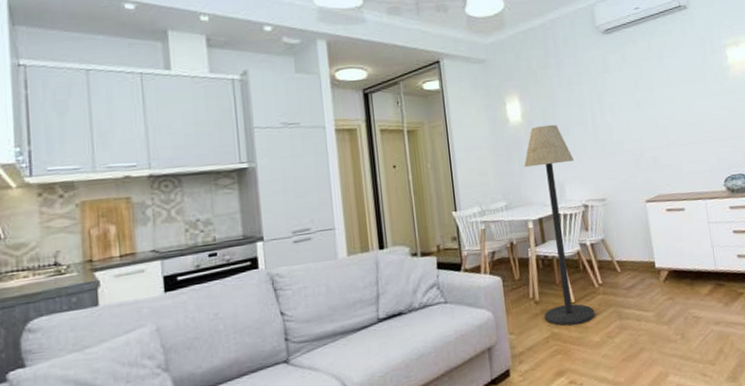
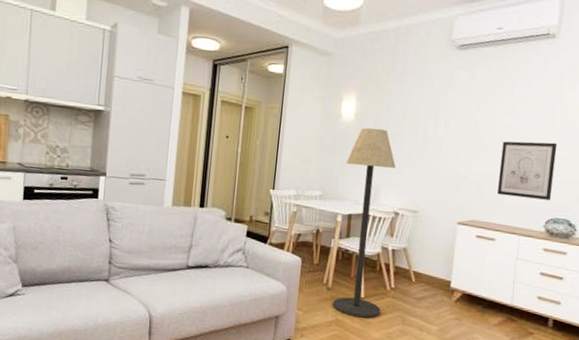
wall art: none [667,104,724,165] -> present [497,141,558,200]

